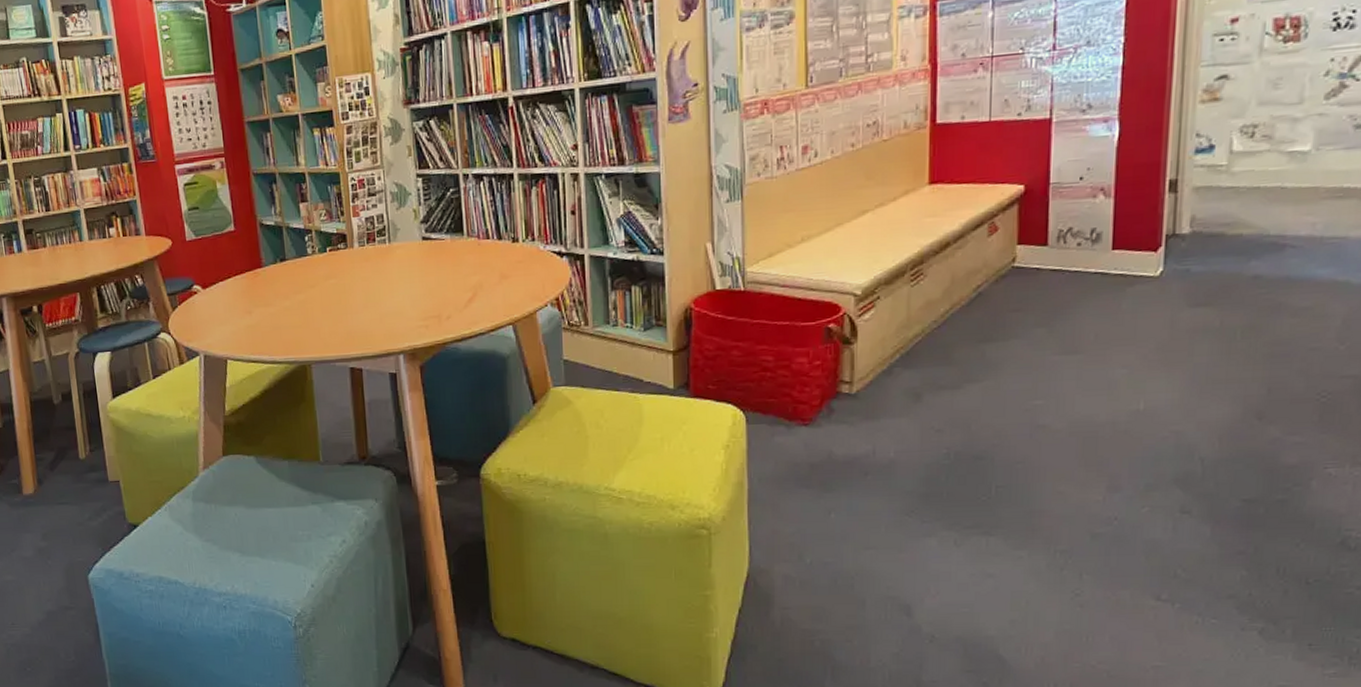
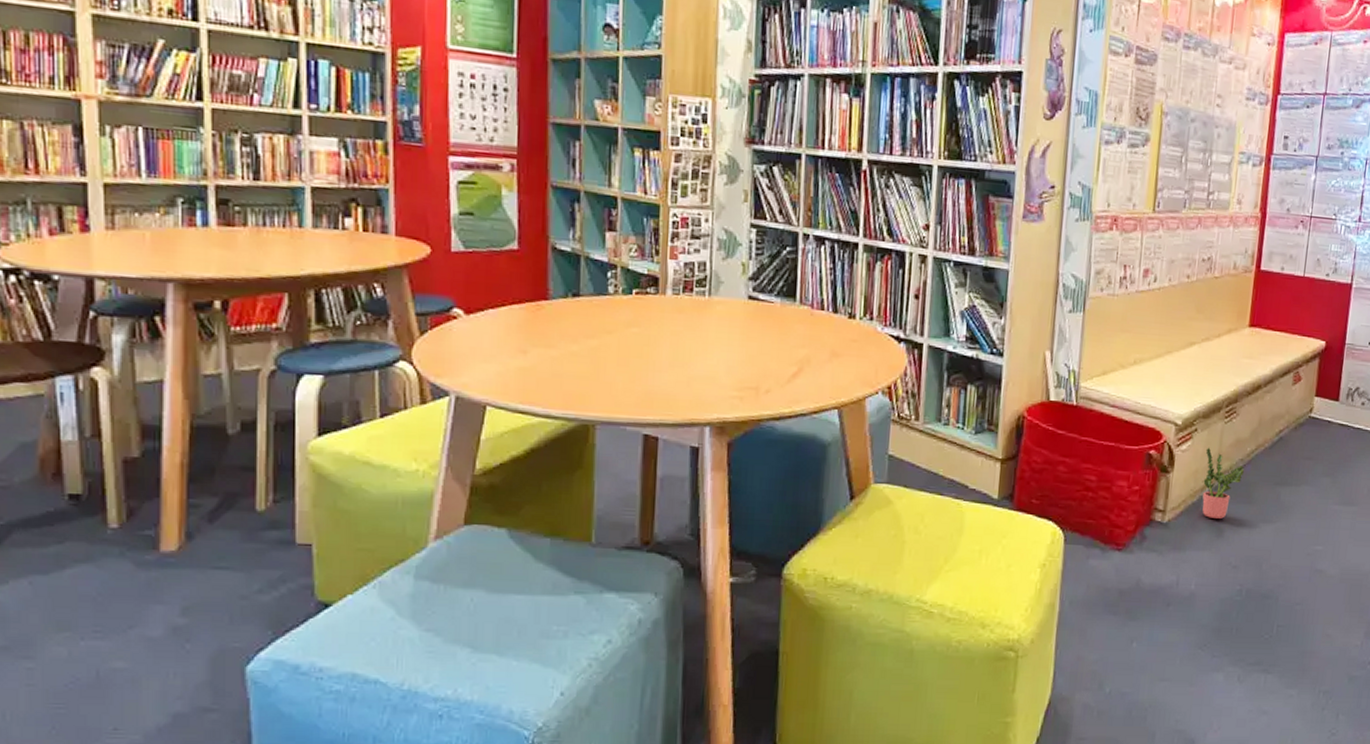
potted plant: none [891,313,939,384] -> present [1202,447,1244,519]

